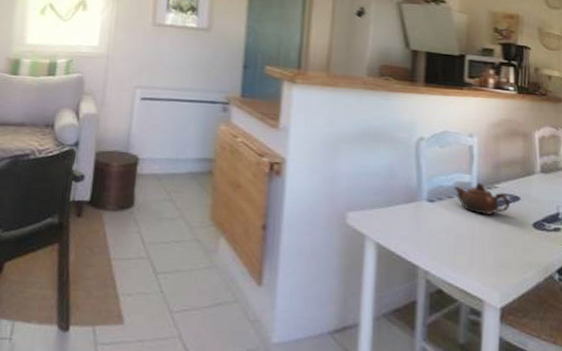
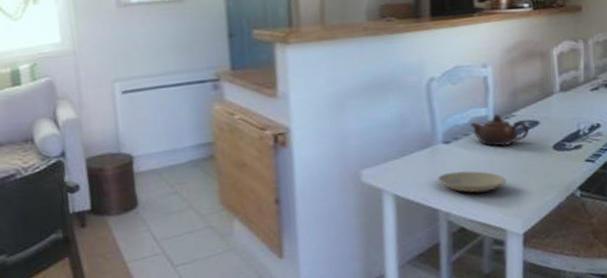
plate: none [419,230,486,257] -> present [437,171,507,193]

